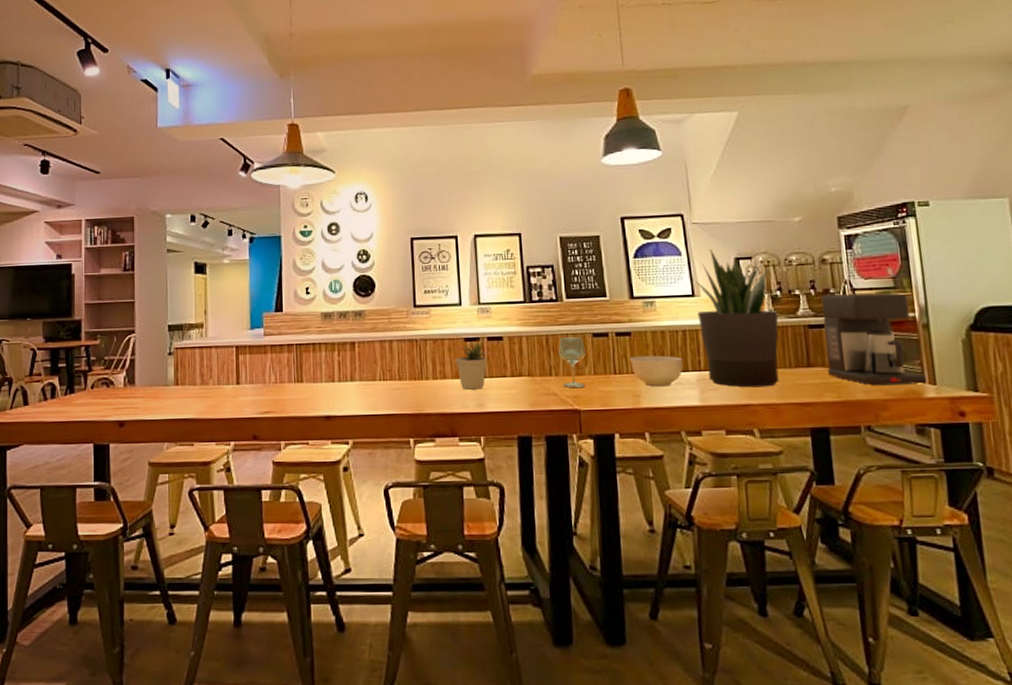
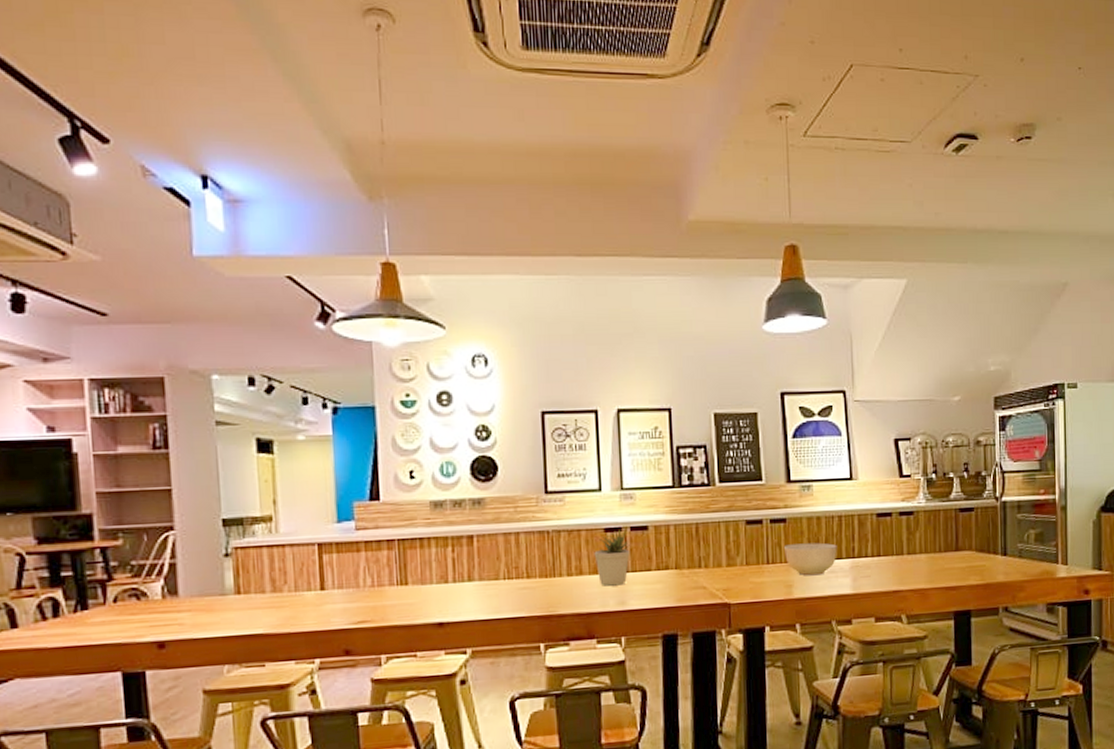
wine glass: present [558,337,586,388] -> none [709,525,738,580]
planter: present [695,248,780,388] -> none [853,428,932,573]
coffee maker: present [821,293,927,385] -> none [973,475,1060,567]

